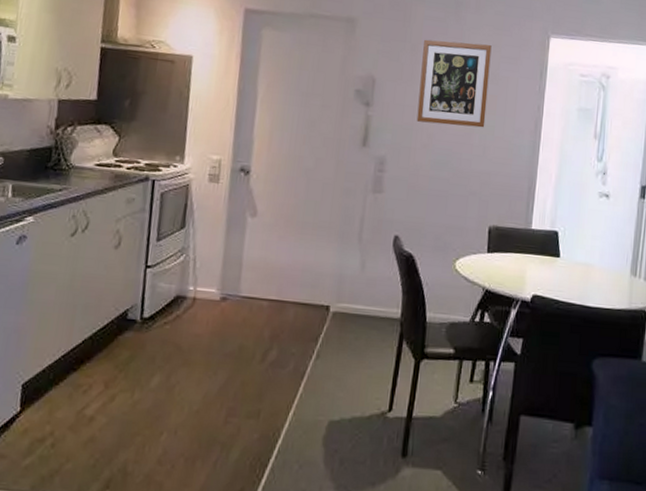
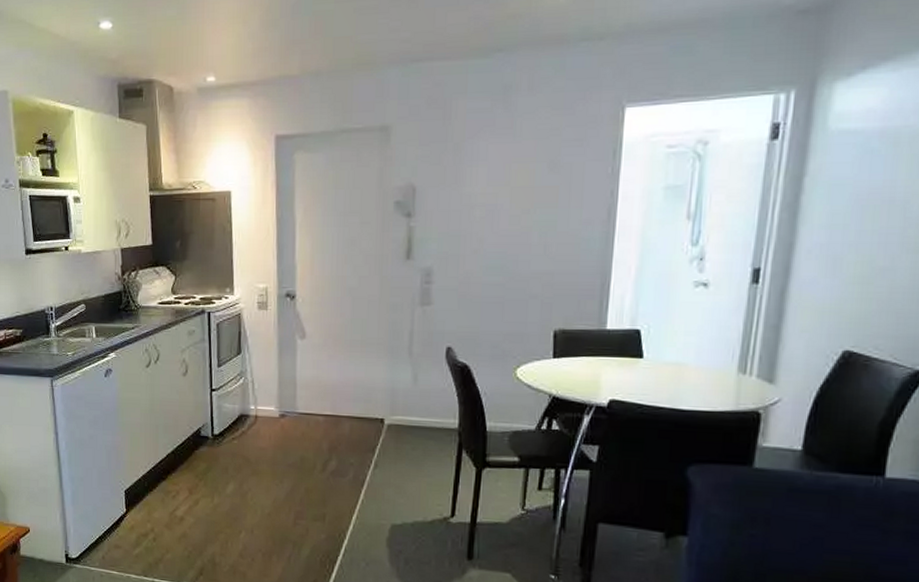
wall art: present [416,39,492,128] -> none [464,129,550,226]

